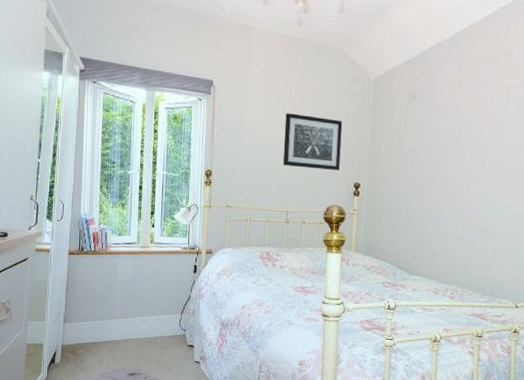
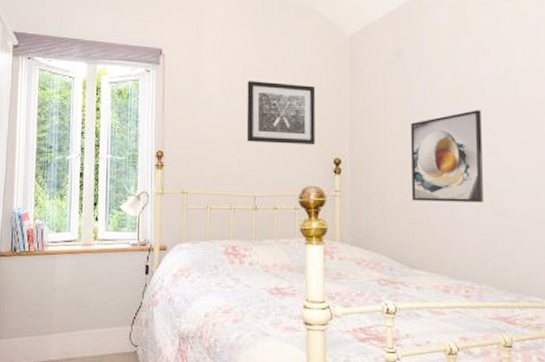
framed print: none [414,147,476,224] -> present [410,110,484,203]

